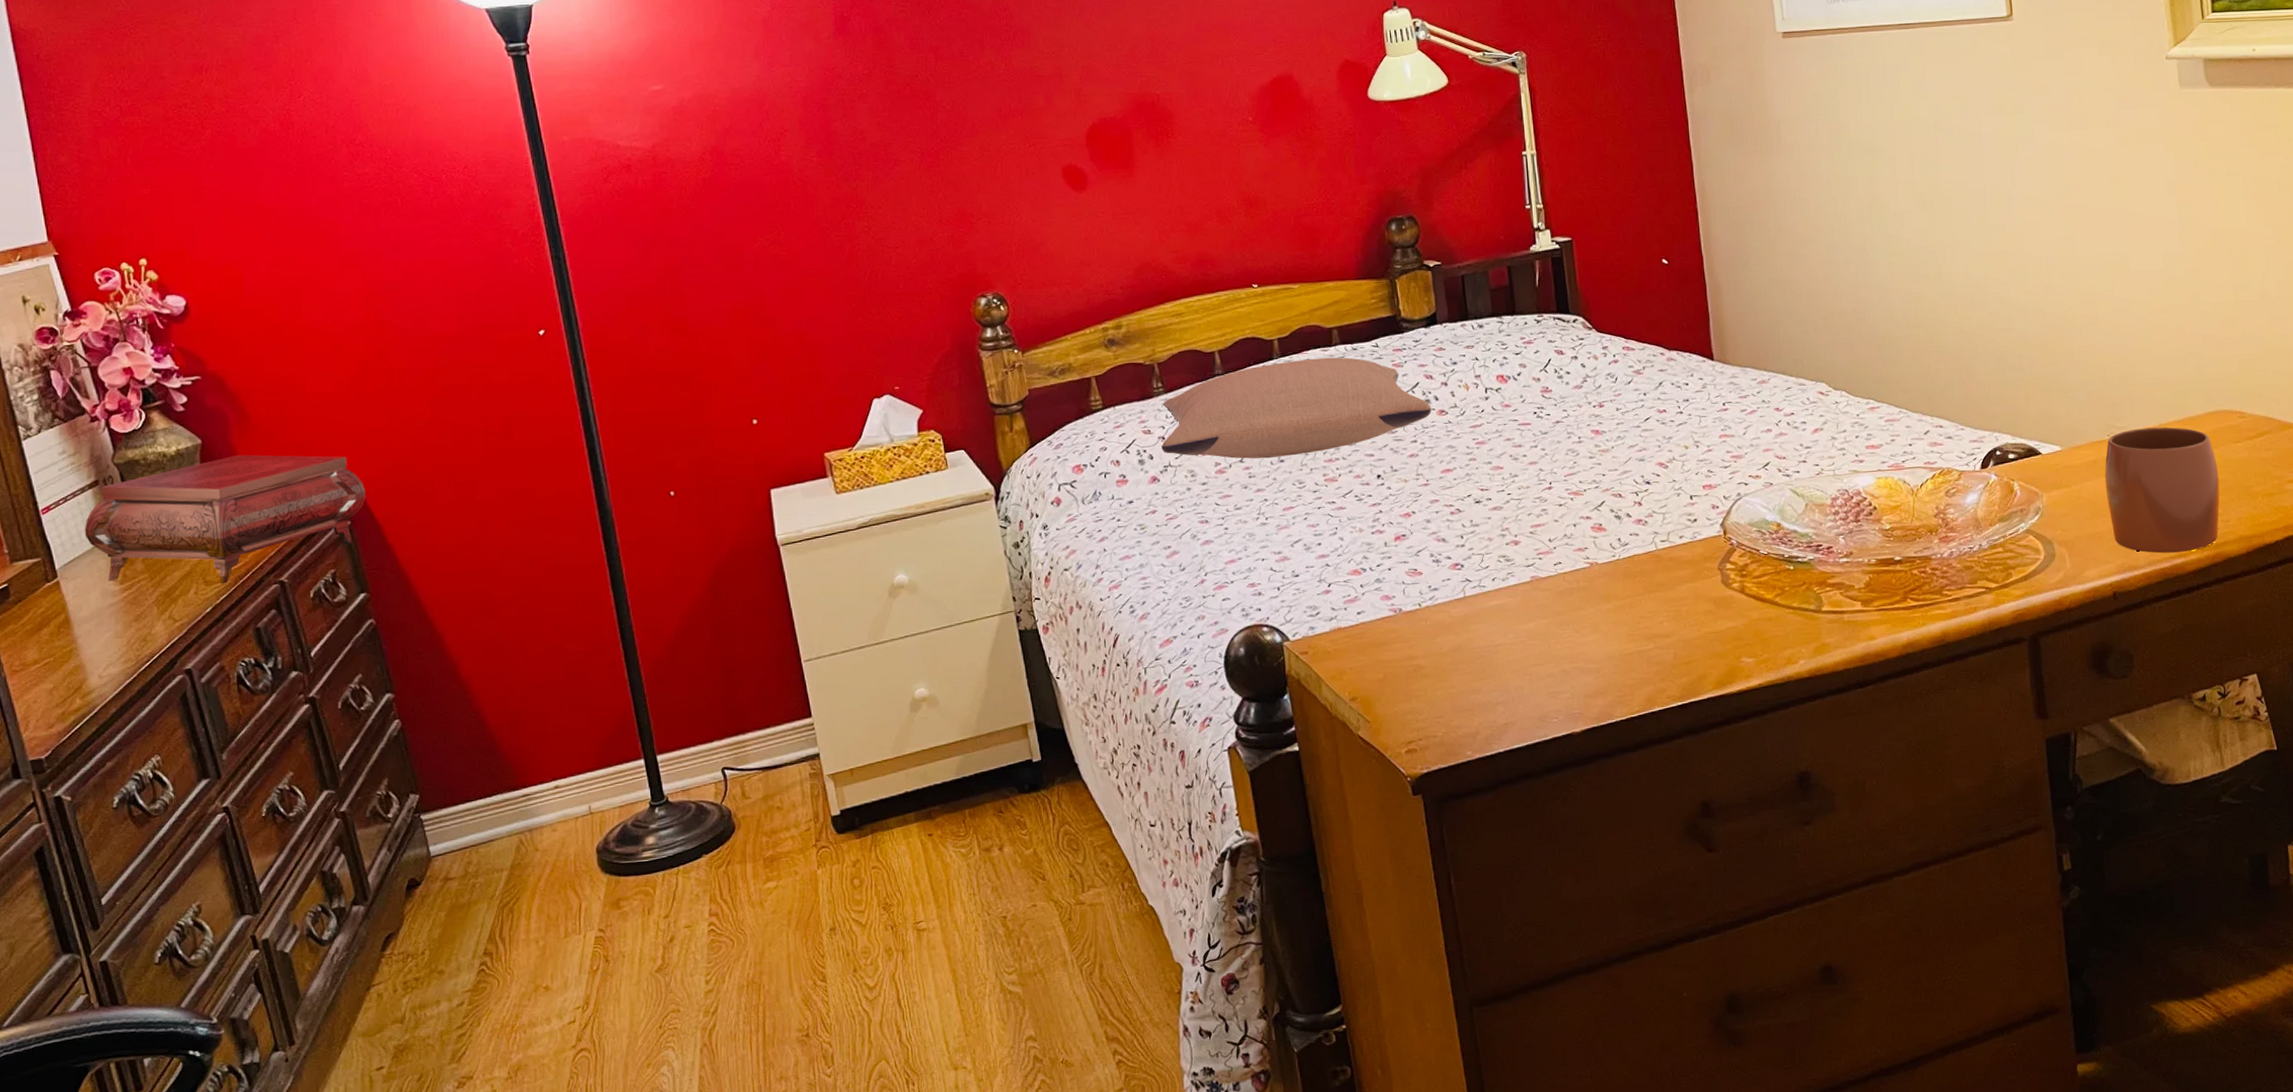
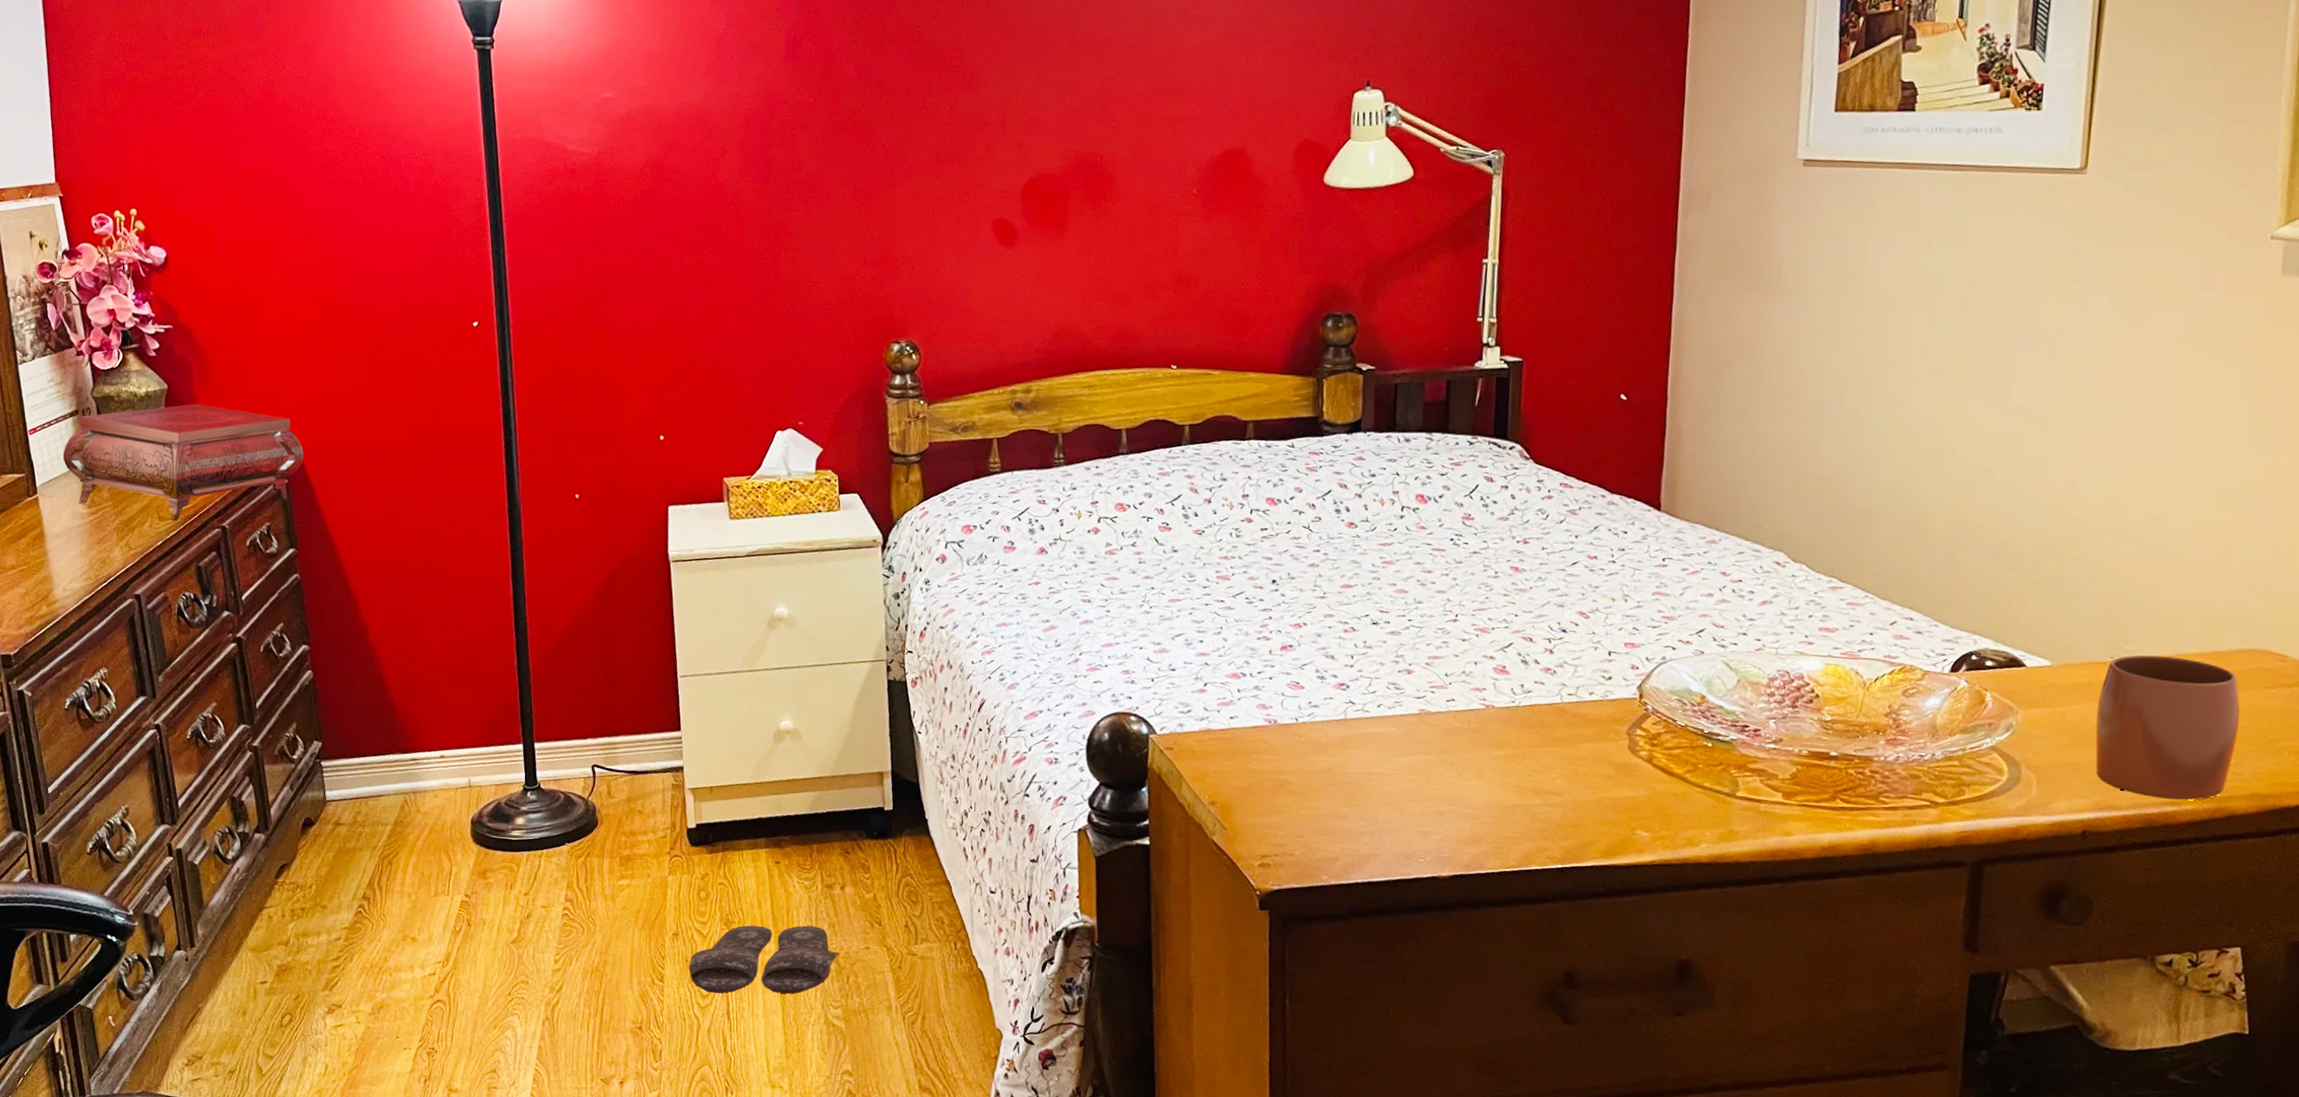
slippers: none [851,893,1005,983] -> present [689,925,838,994]
pillow: present [1161,357,1432,459] -> none [1054,449,1341,548]

